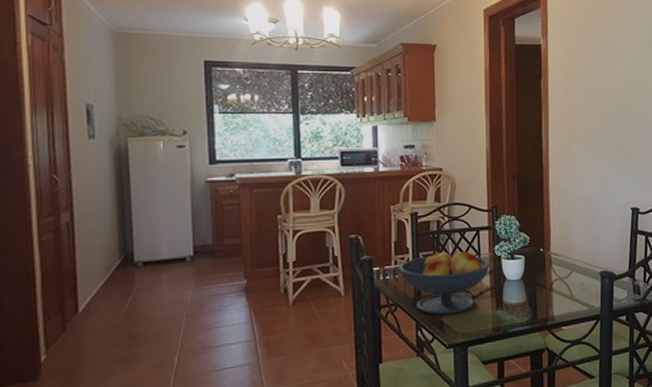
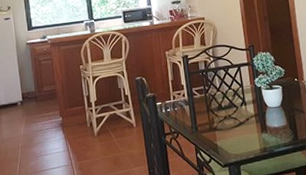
fruit bowl: present [399,251,491,315] -> none [177,84,253,140]

